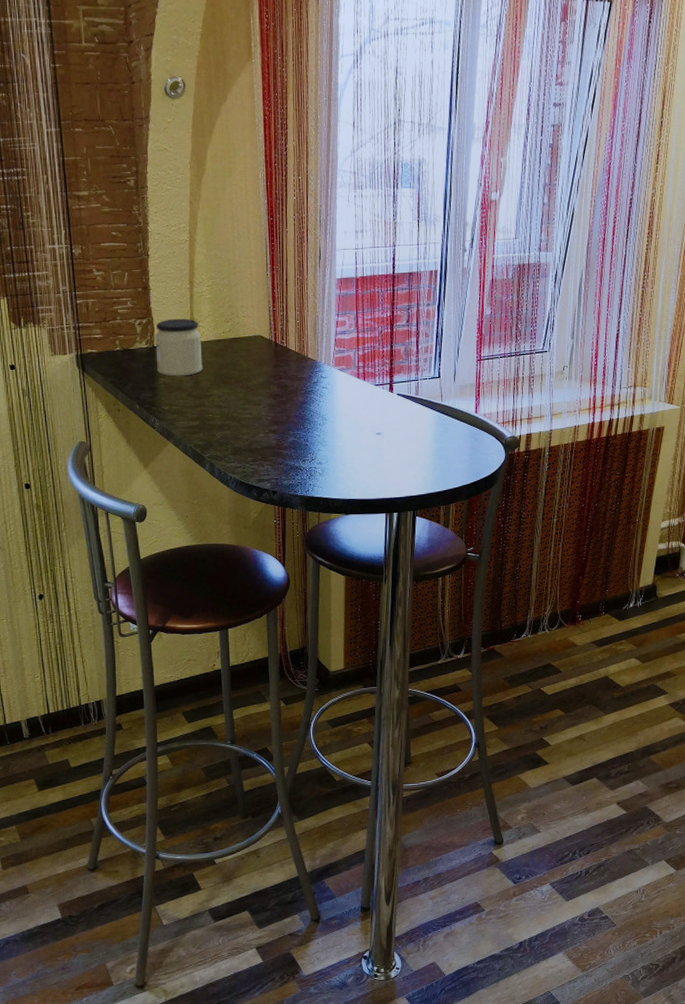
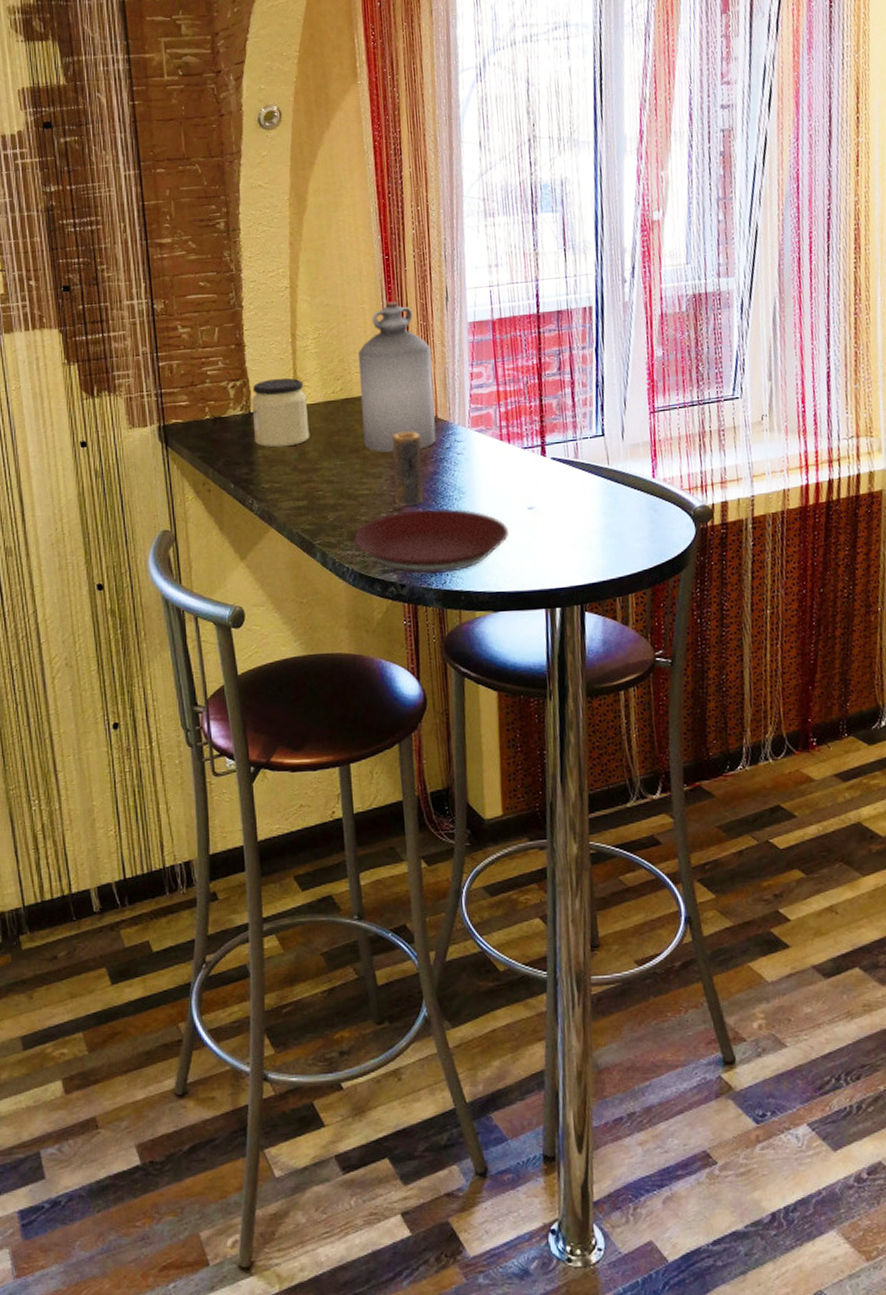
plate: none [236,431,360,484] -> present [354,508,509,575]
bottle: none [244,258,306,385] -> present [358,301,436,453]
candle: none [270,367,294,428] -> present [392,431,424,506]

